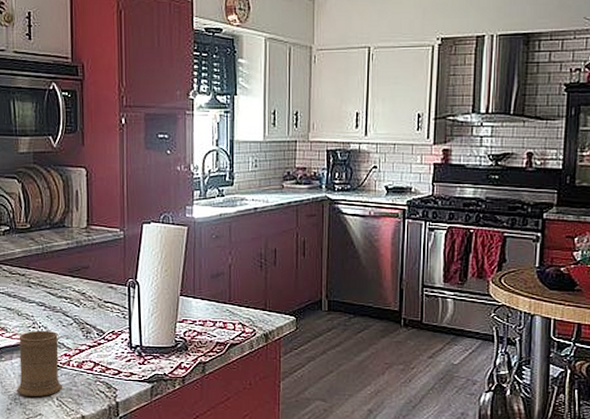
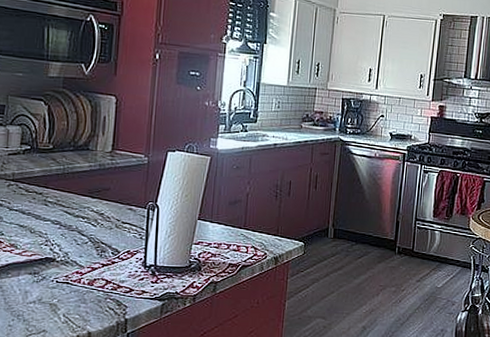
mug: present [16,330,77,396] -> none [20,248,90,313]

